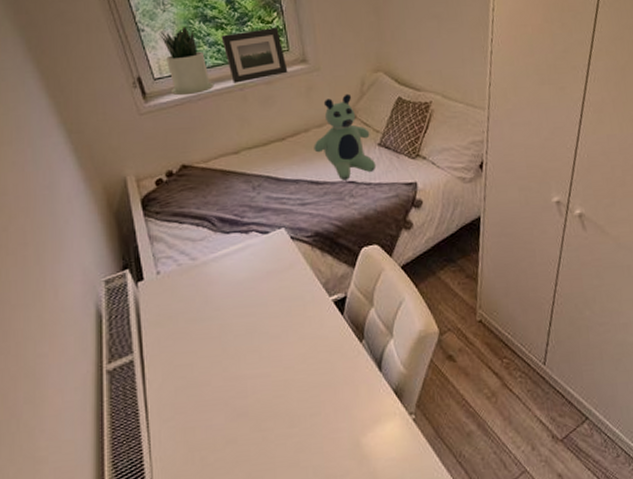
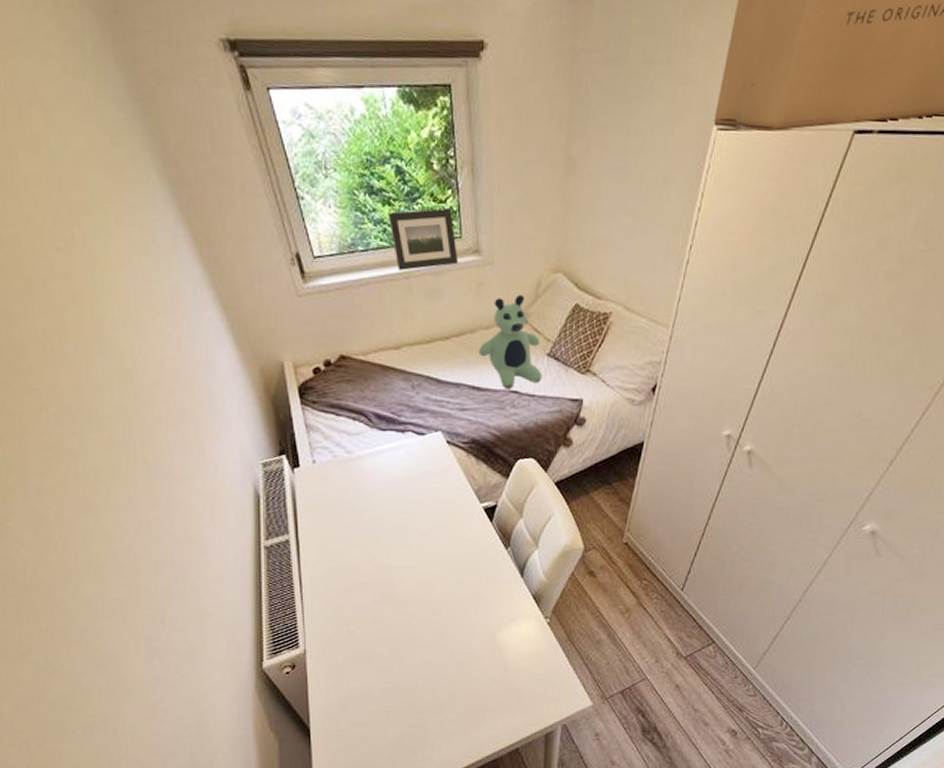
planter: present [159,27,215,96] -> none [320,198,378,280]

